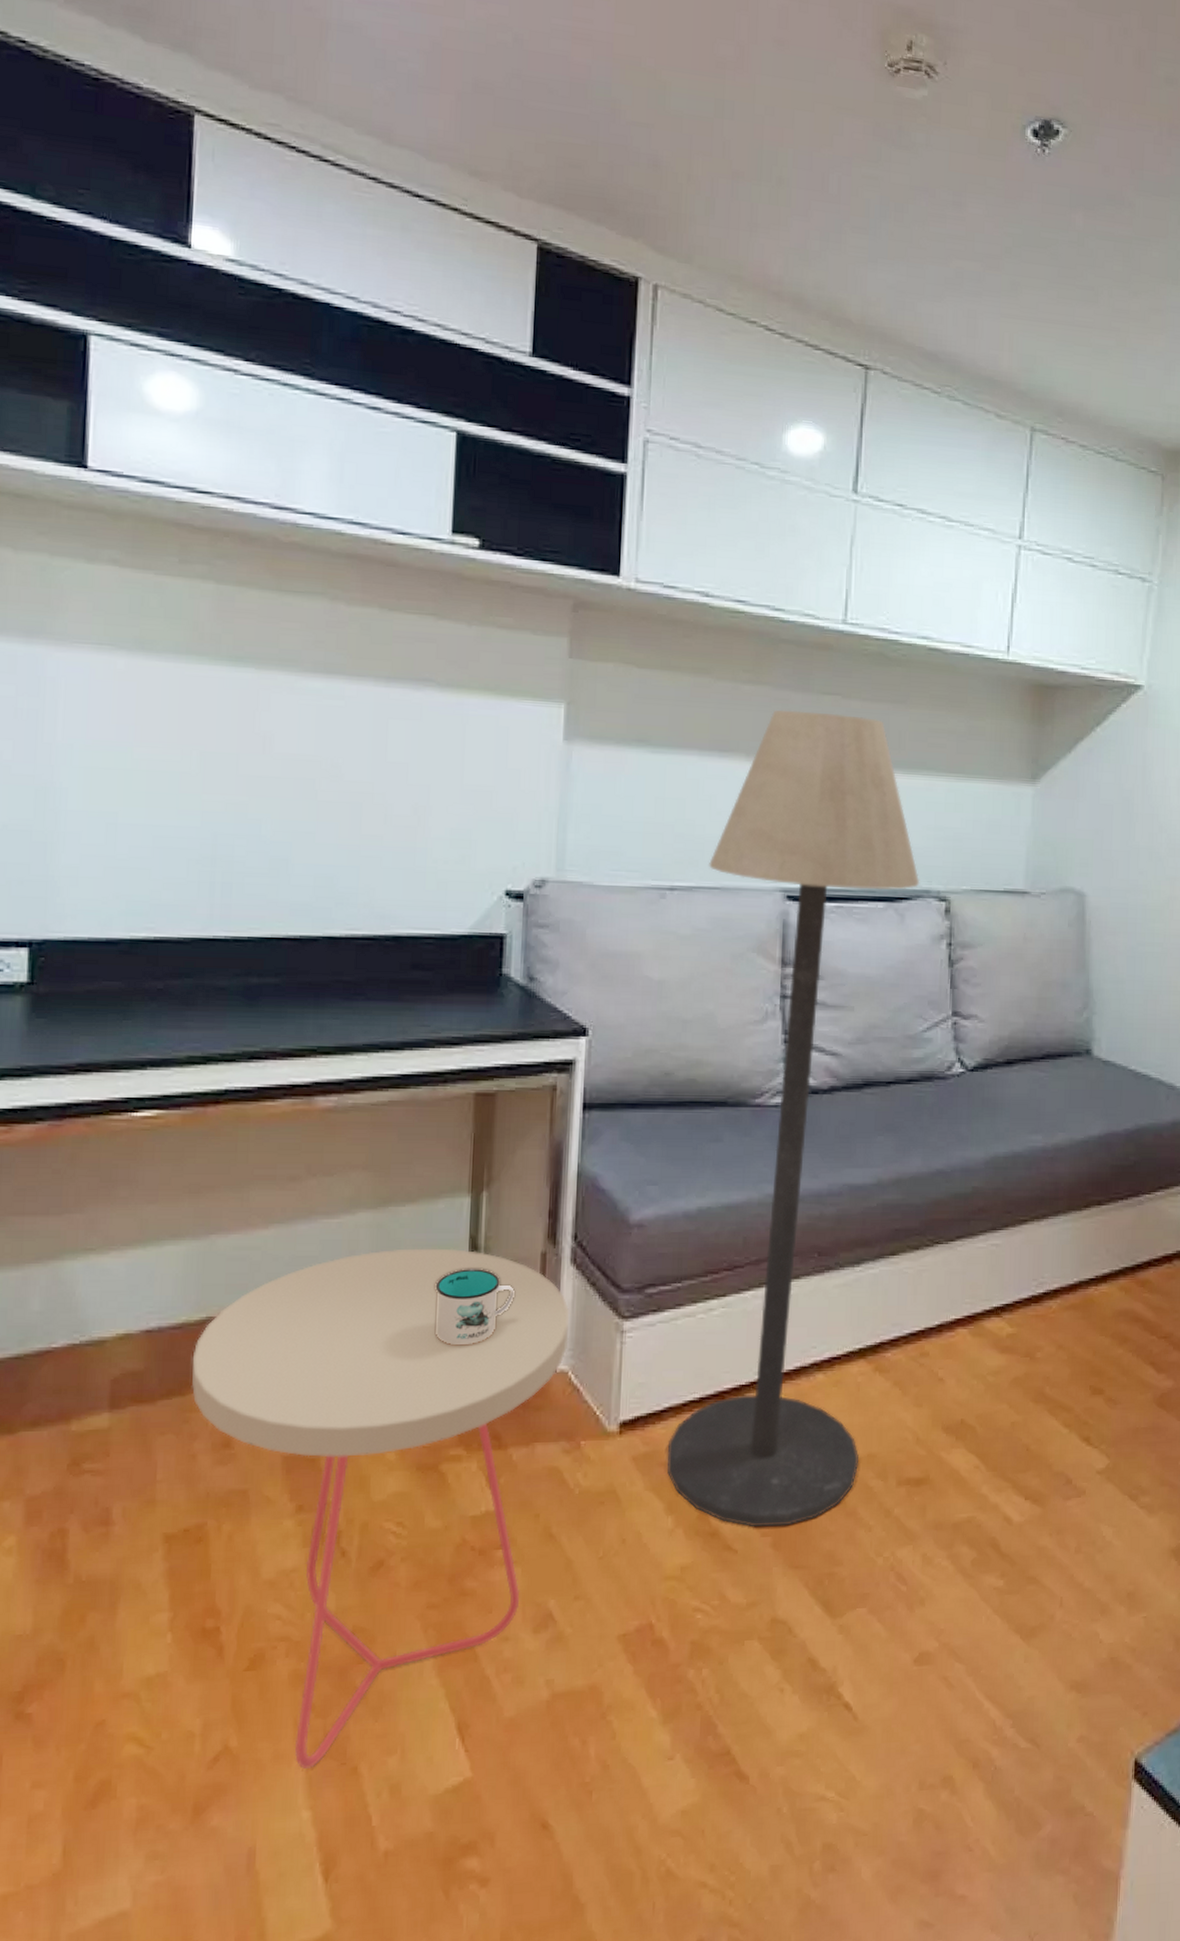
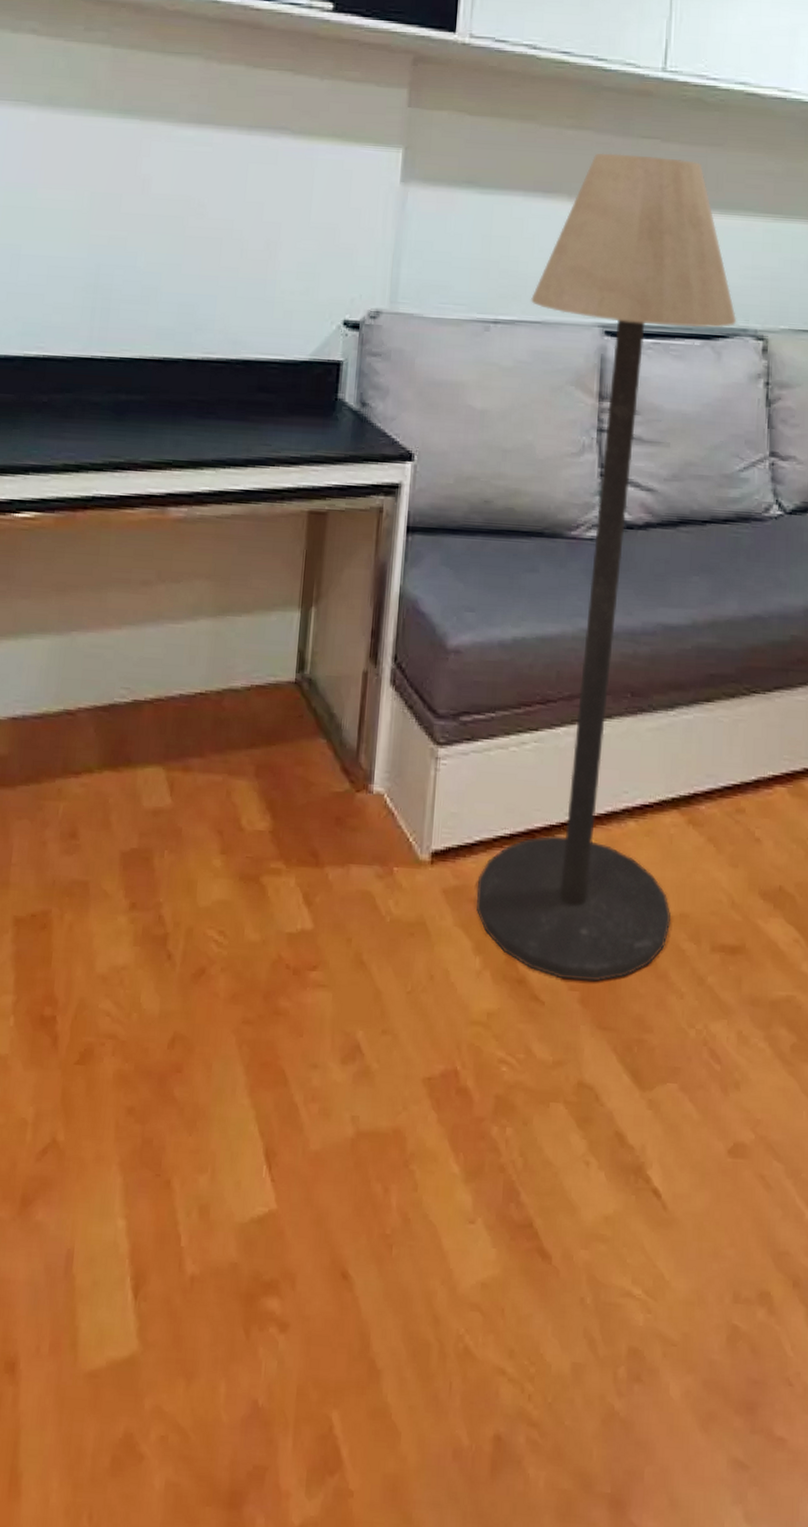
side table: present [192,1248,570,1769] -> none [47,657,388,1175]
mug: present [435,1267,514,1346] -> none [263,681,337,759]

